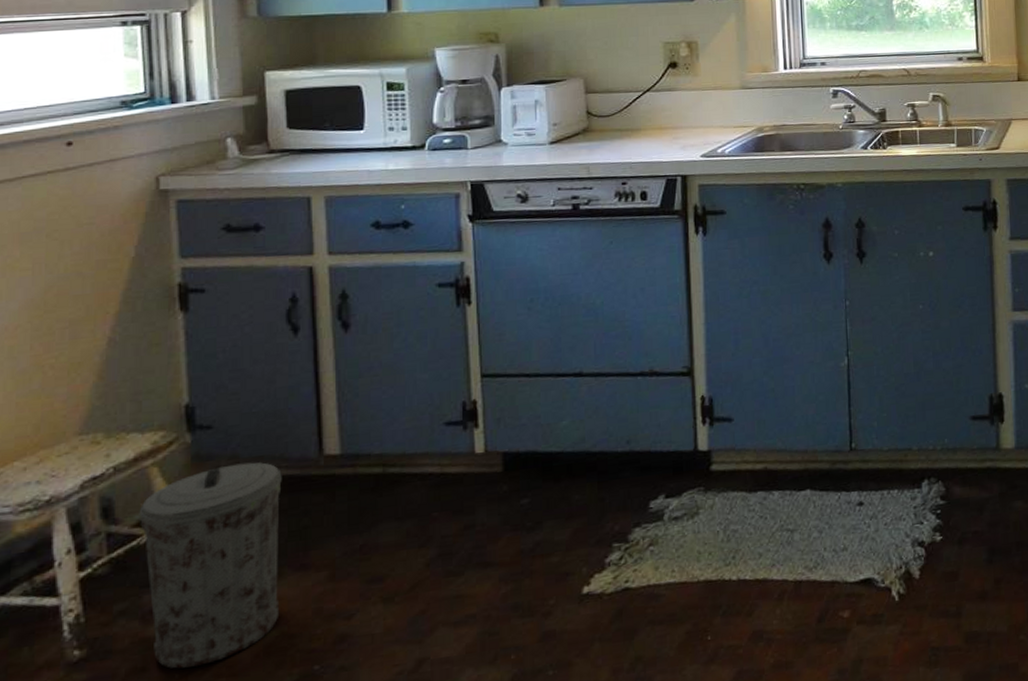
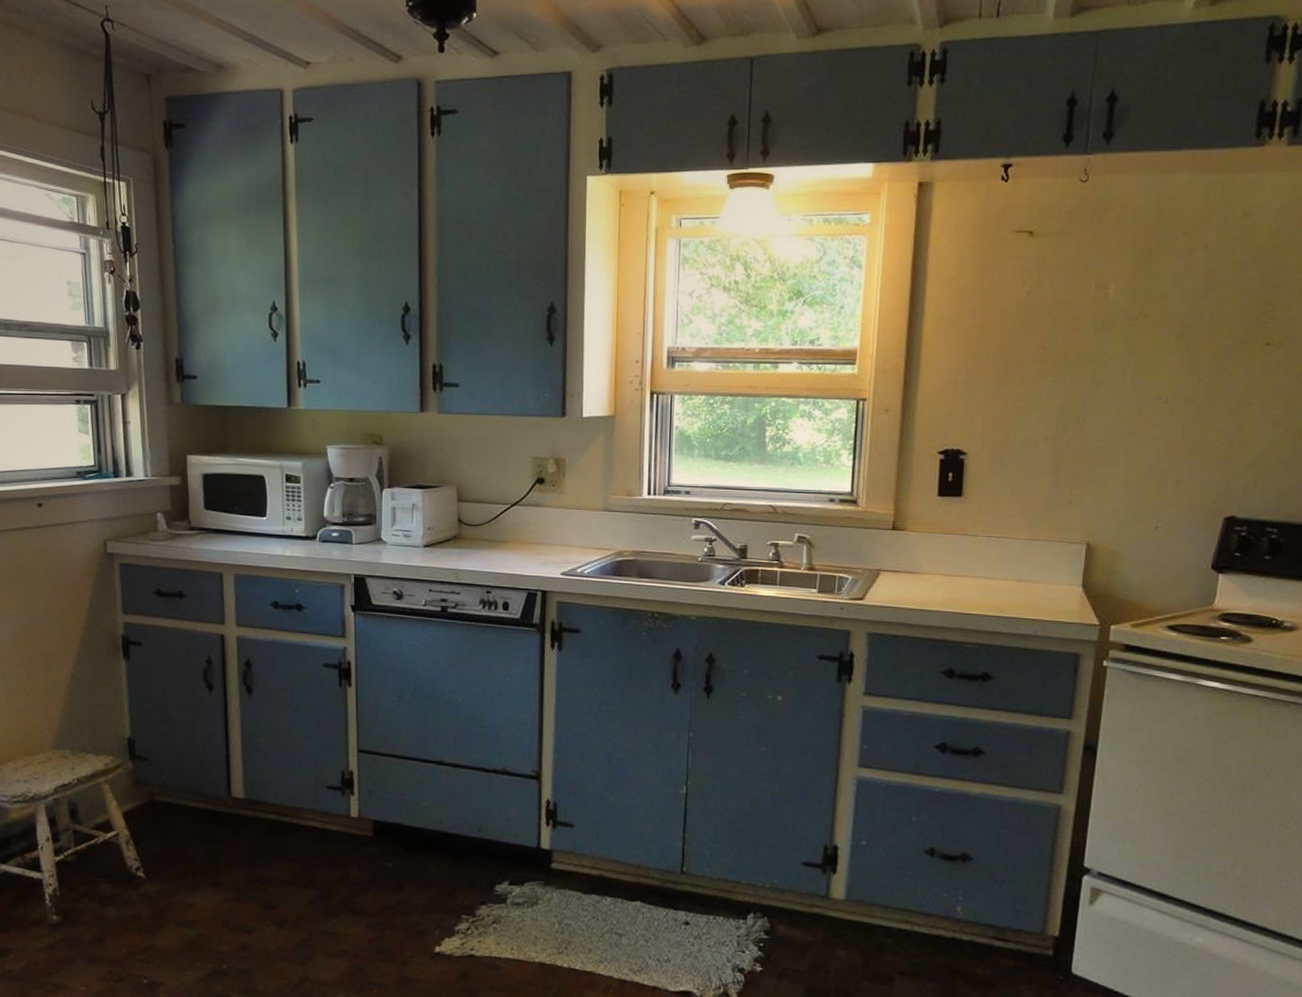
trash can: present [139,462,282,669] -> none [96,792,200,946]

